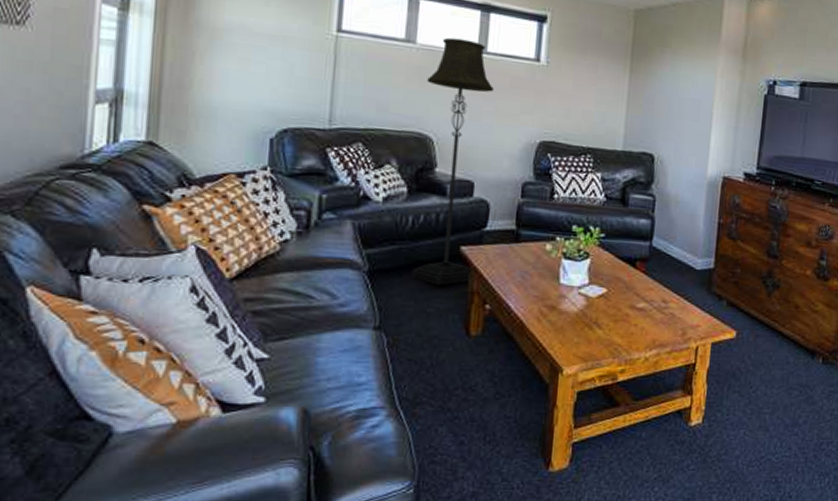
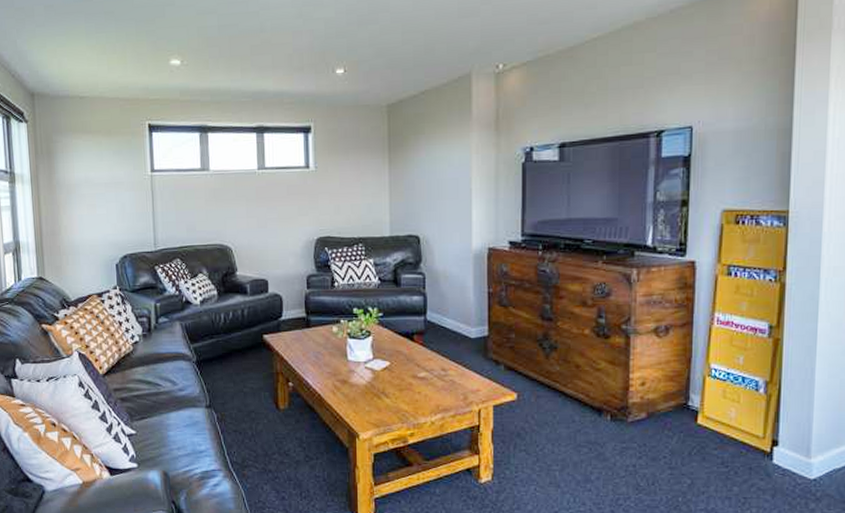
floor lamp: present [411,37,494,285] -> none [221,160,275,369]

